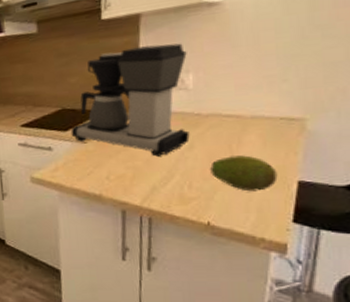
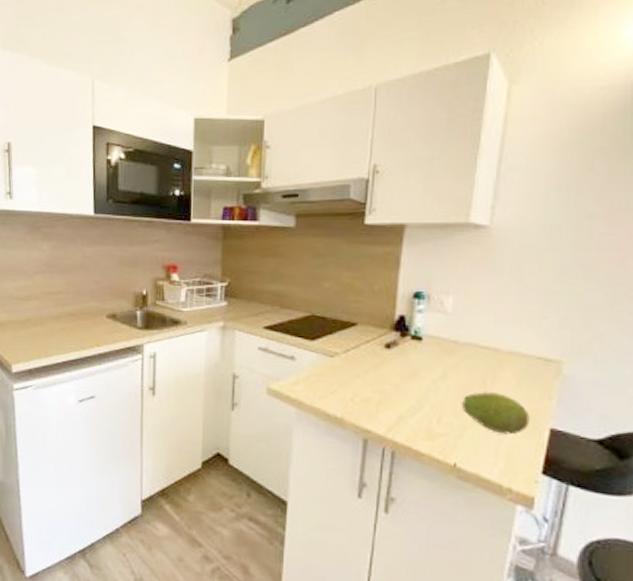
coffee maker: present [70,43,190,157] -> none [318,259,449,382]

